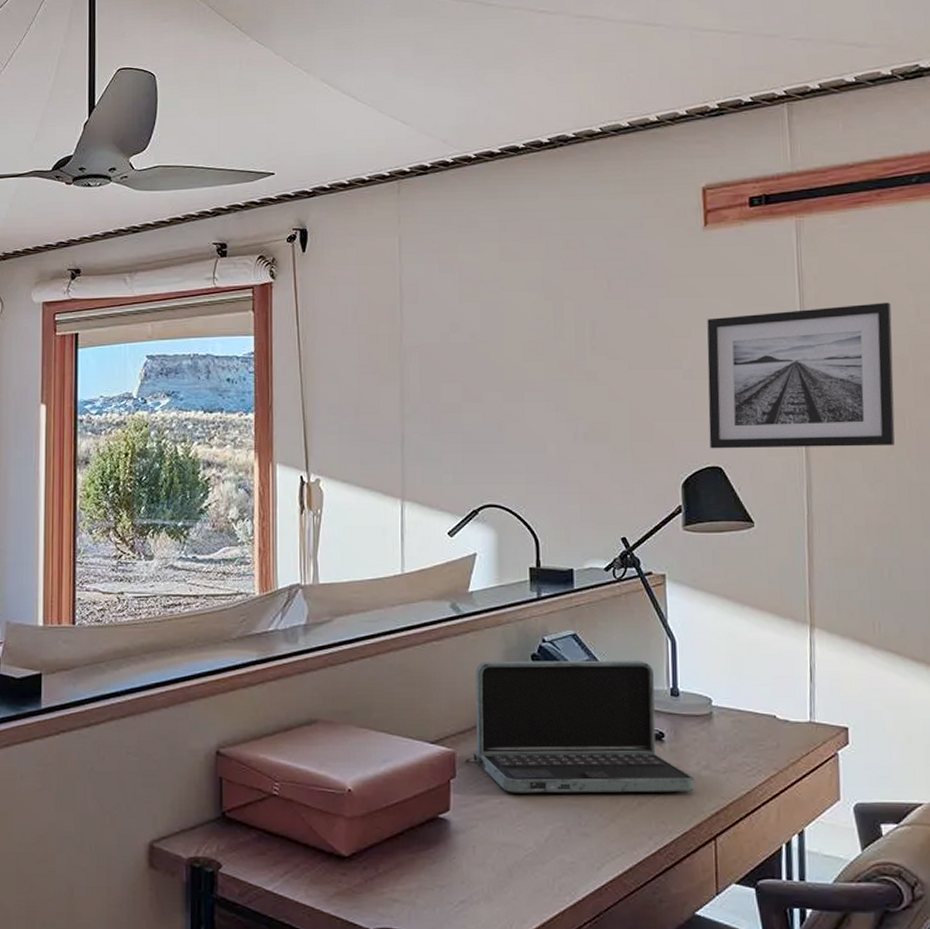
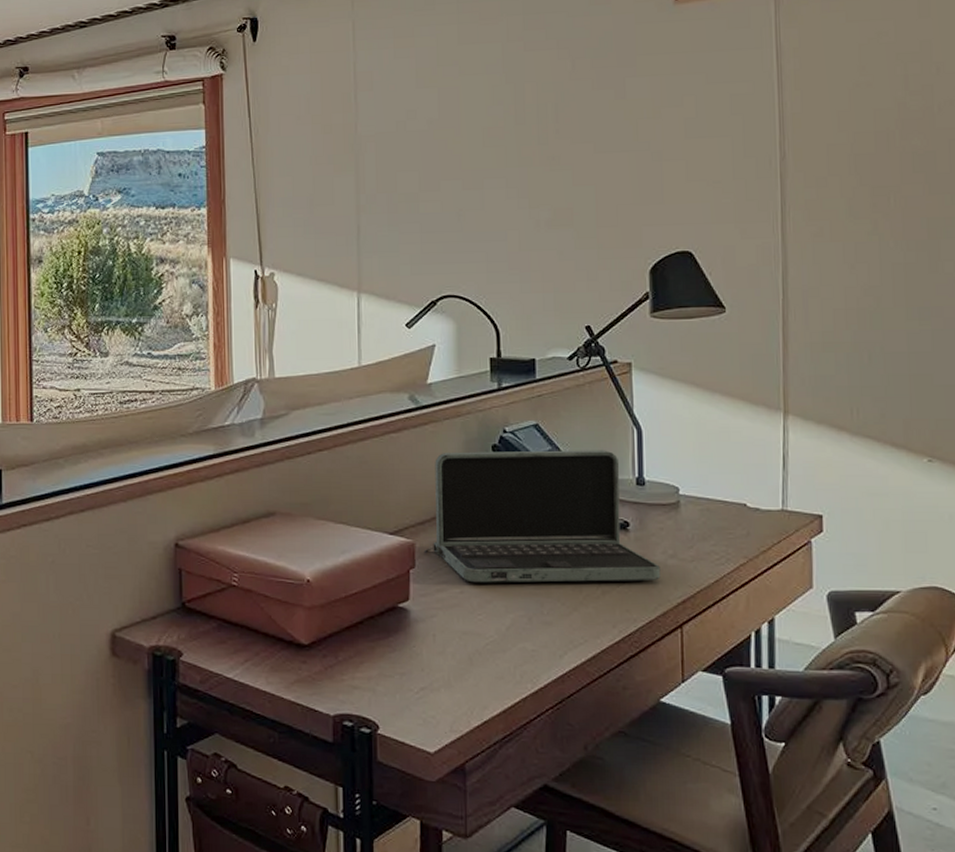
wall art: present [707,302,895,449] -> none [677,74,879,233]

